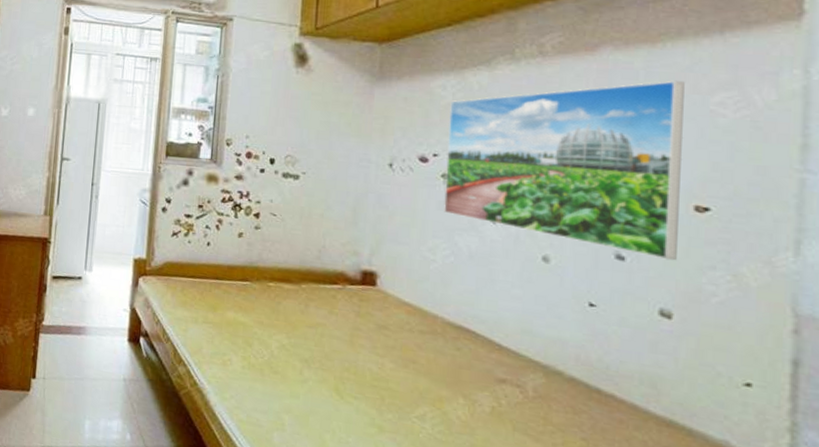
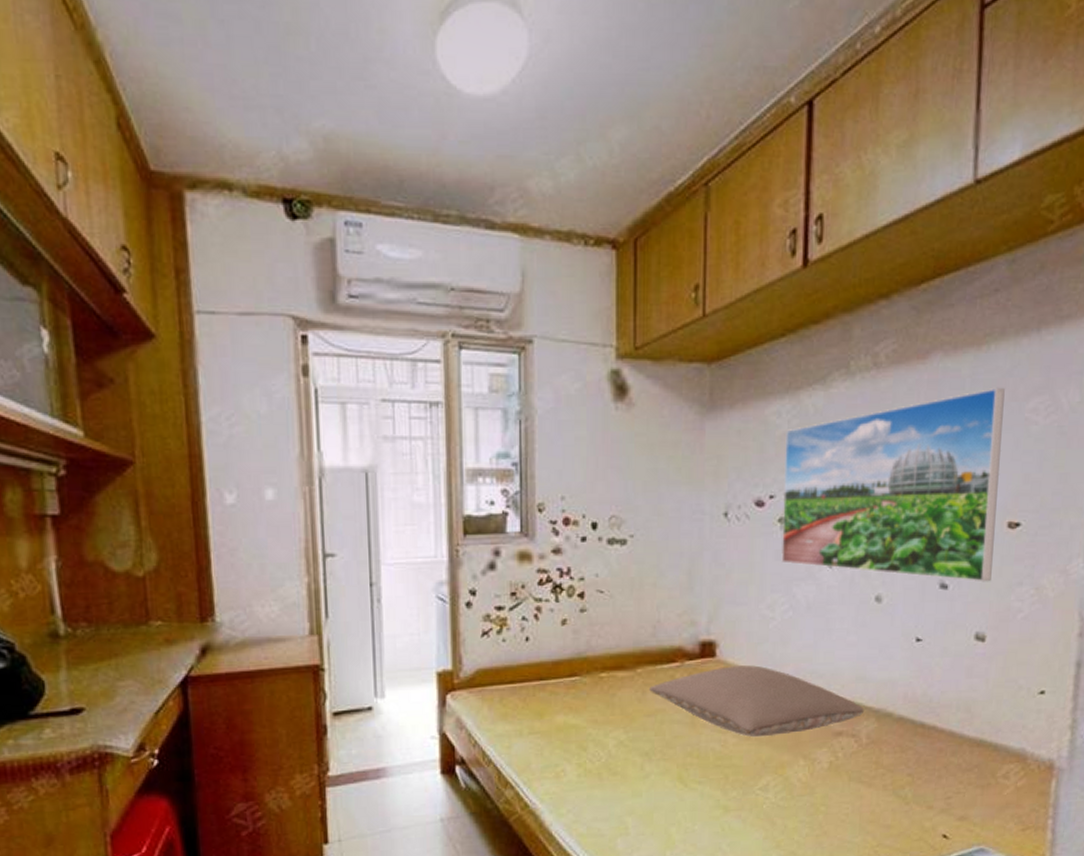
pillow: none [312,296,531,372] -> present [649,665,865,738]

